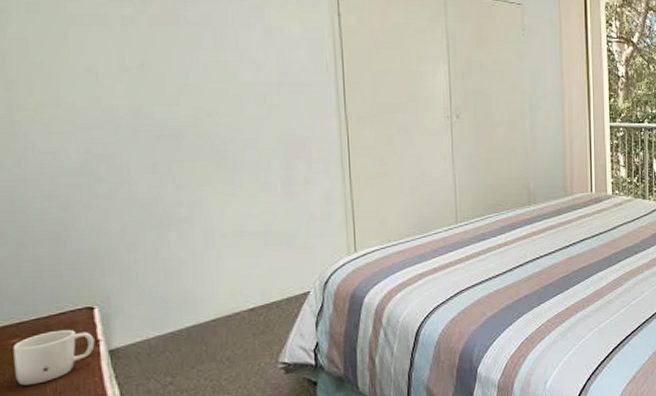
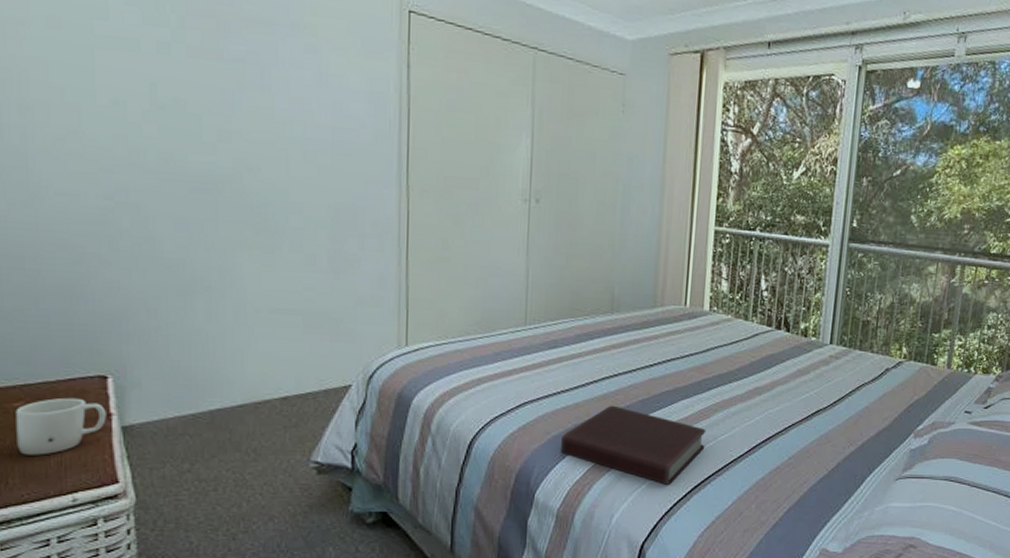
book: none [495,284,620,349] -> present [560,405,706,485]

